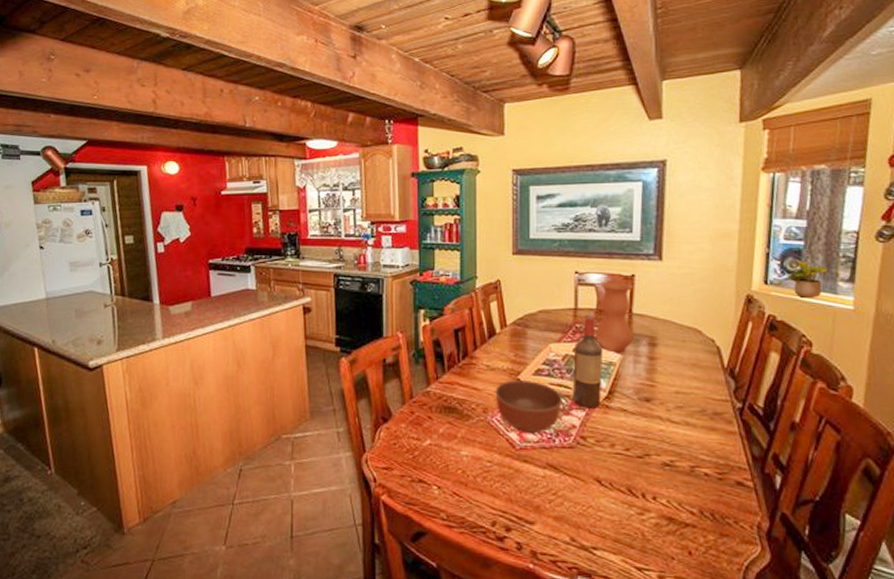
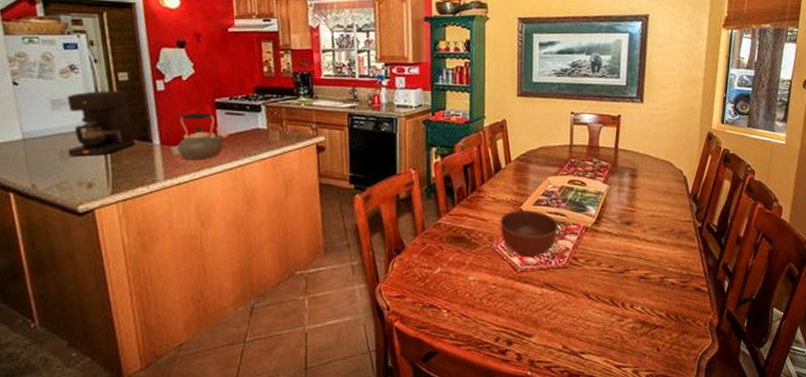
coffee maker: none [82,253,138,315] -> present [67,90,135,156]
kettle: none [174,273,221,320] -> present [177,112,229,161]
wine bottle: present [572,314,603,409] -> none [567,150,593,233]
vase: present [594,282,634,353] -> none [586,122,620,184]
potted plant: present [786,261,828,298] -> none [737,104,768,135]

